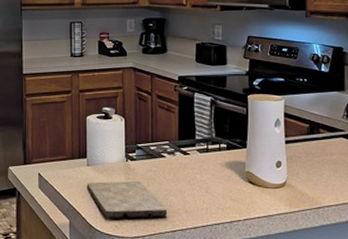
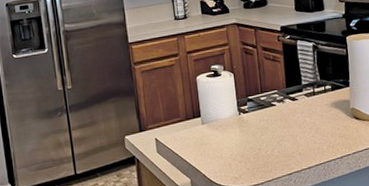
cutting board: present [86,181,168,219] -> none [203,131,283,172]

